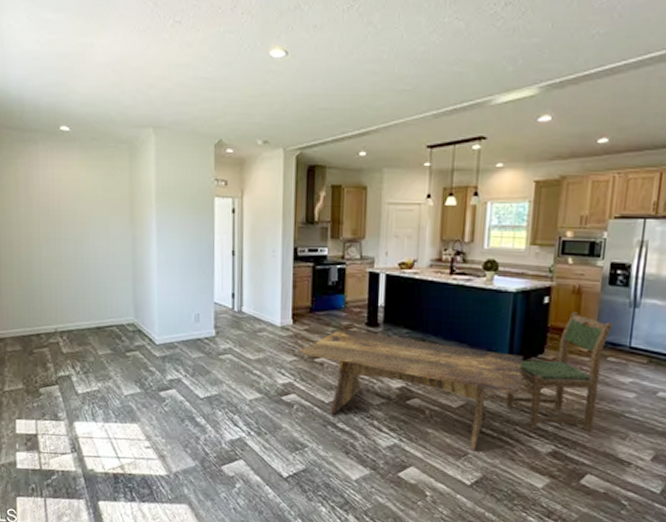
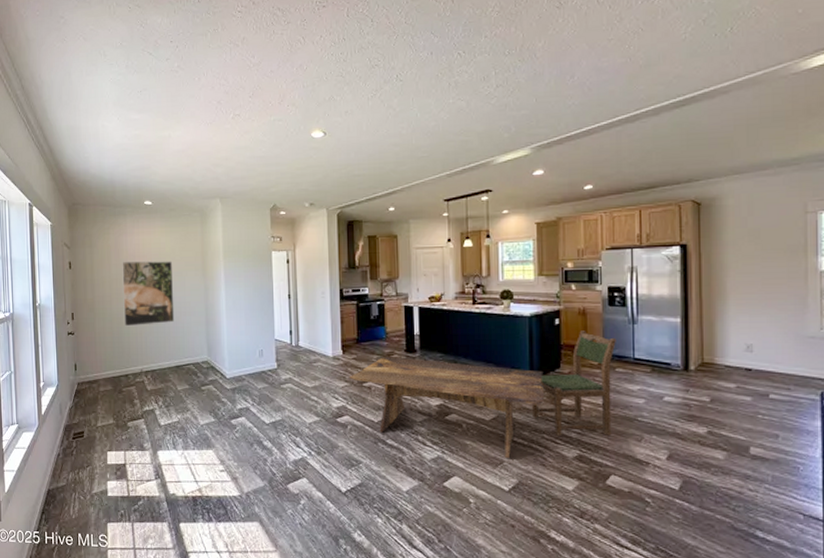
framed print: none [33,200,96,278] -> present [122,261,175,327]

